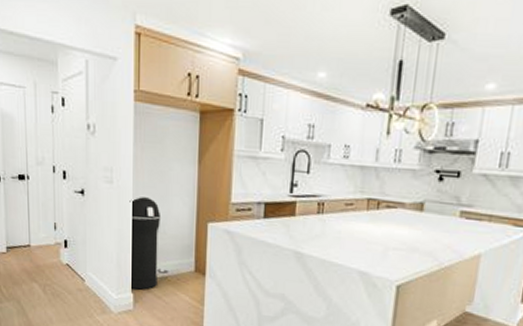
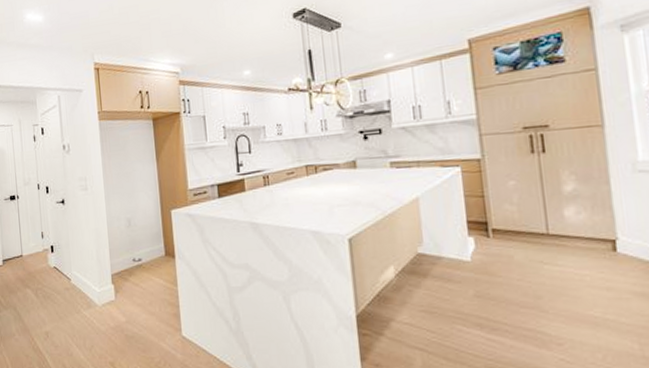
trash can: present [129,197,162,290] -> none [103,197,134,281]

